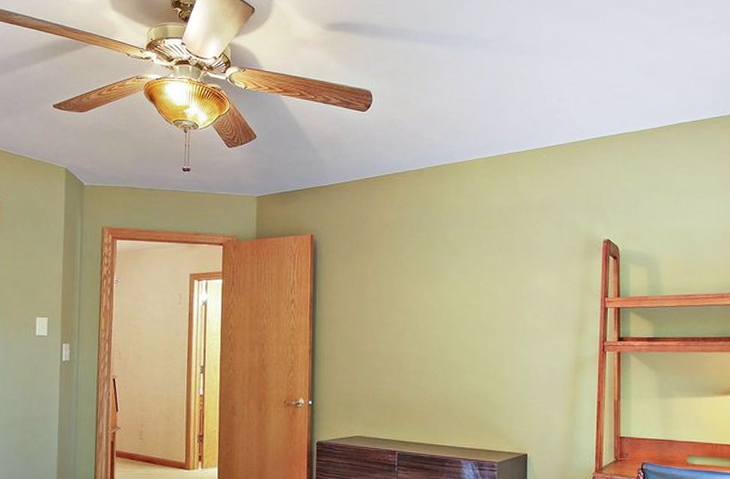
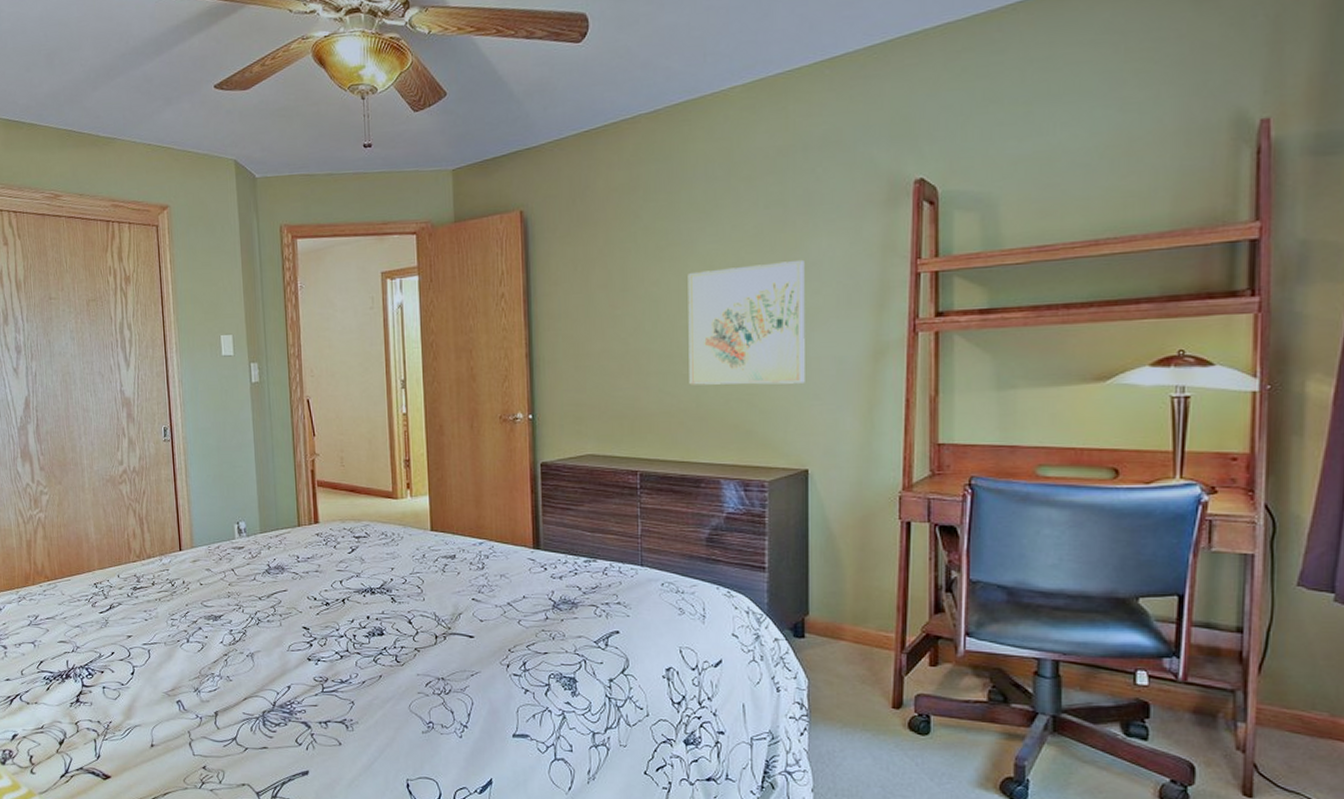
wall art: none [439,291,527,386] -> present [688,259,805,385]

